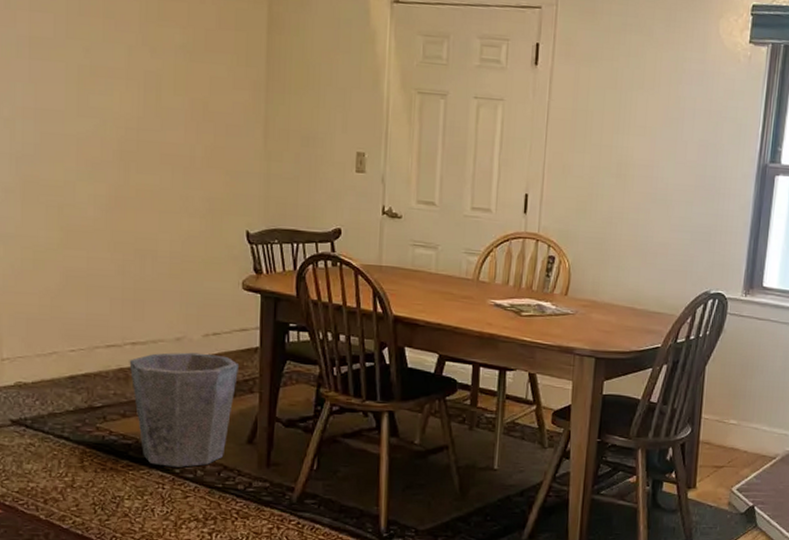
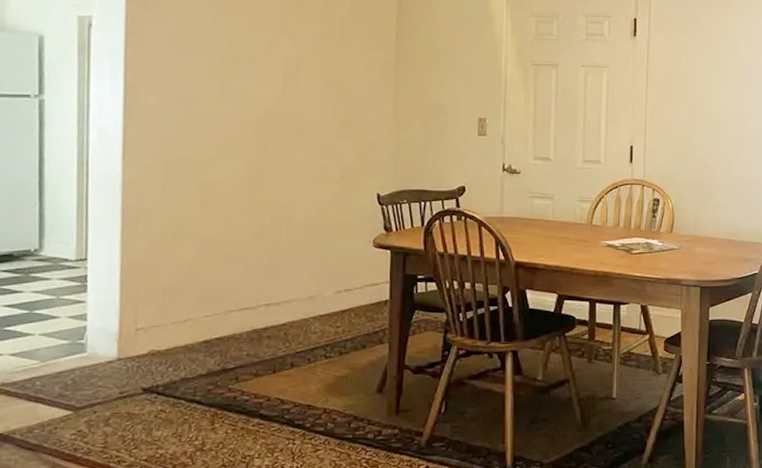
waste bin: present [129,352,240,467] -> none [262,309,370,422]

